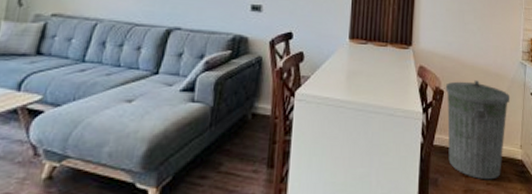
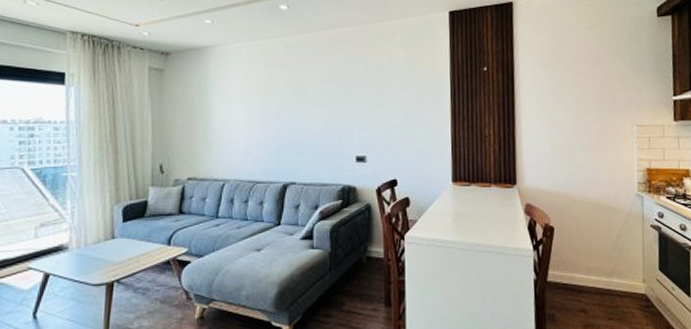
trash can: present [445,80,510,180] -> none [555,215,628,315]

